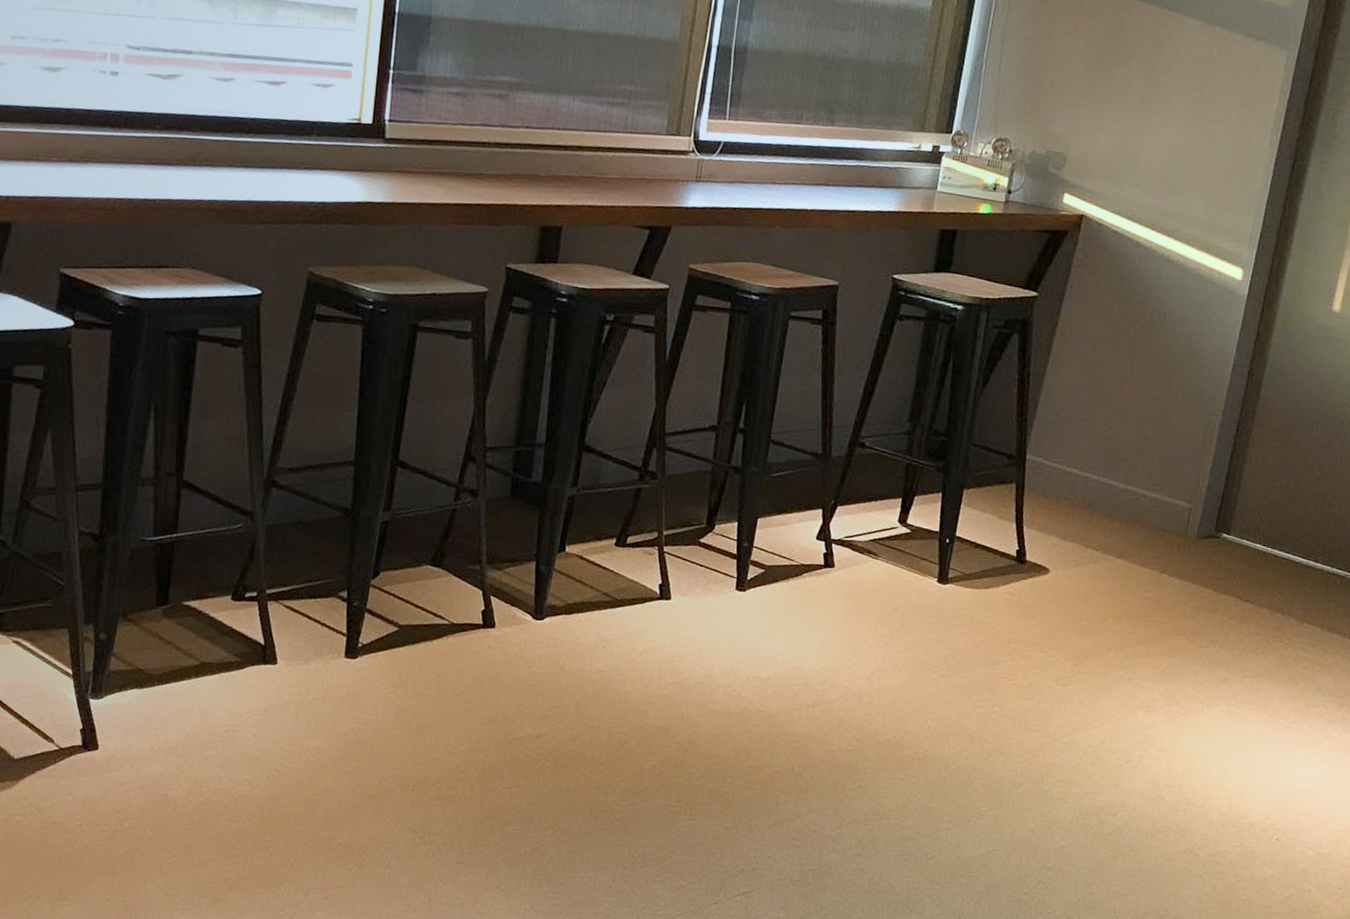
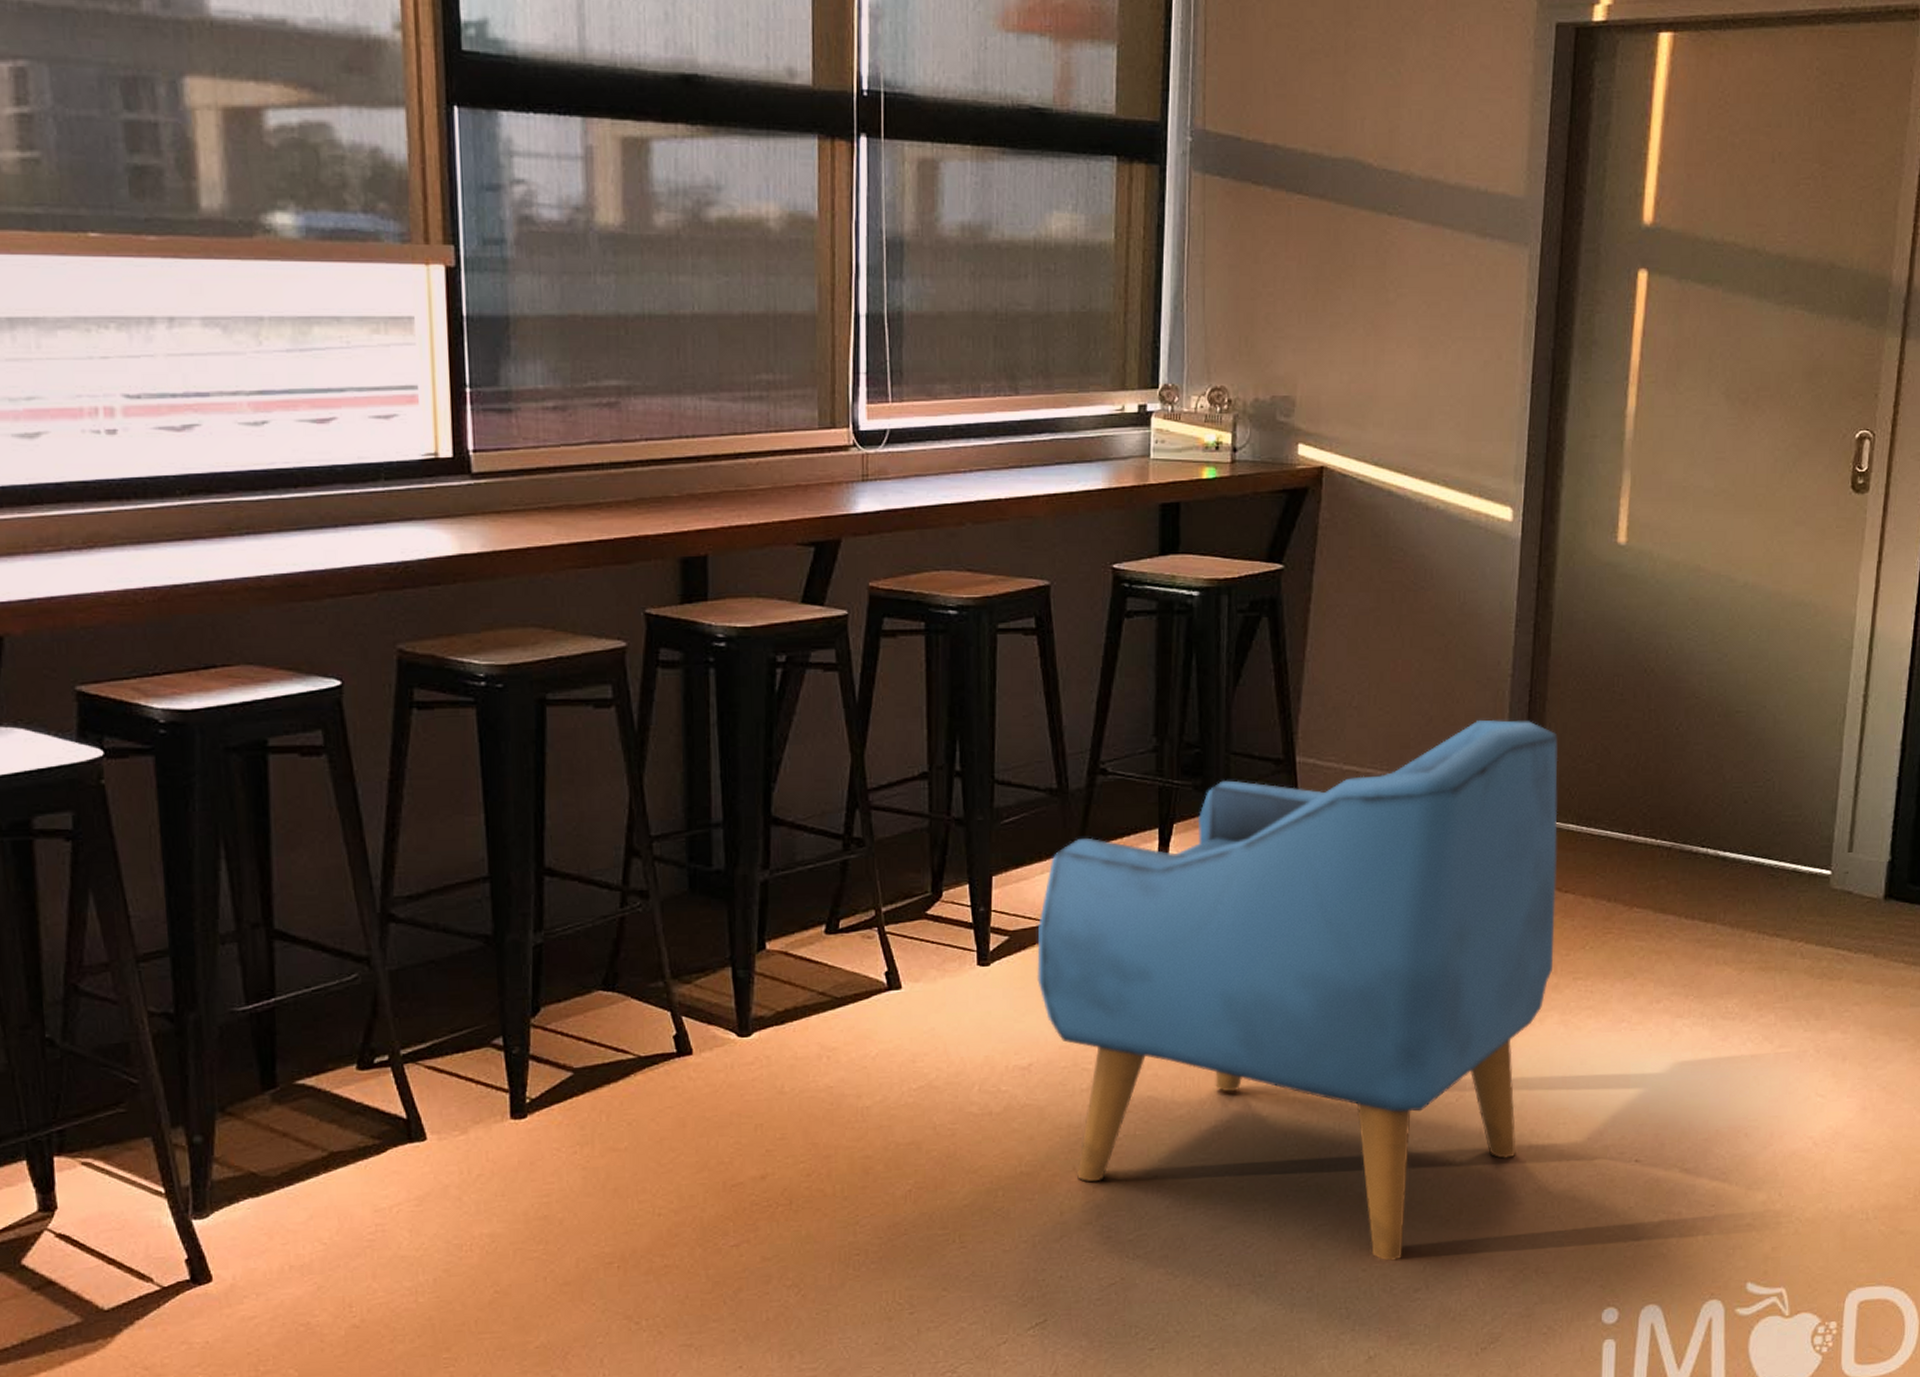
armchair: none [783,444,1257,890] -> present [1037,719,1558,1261]

